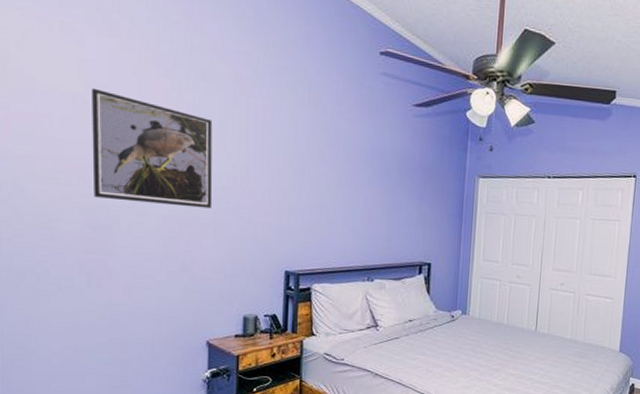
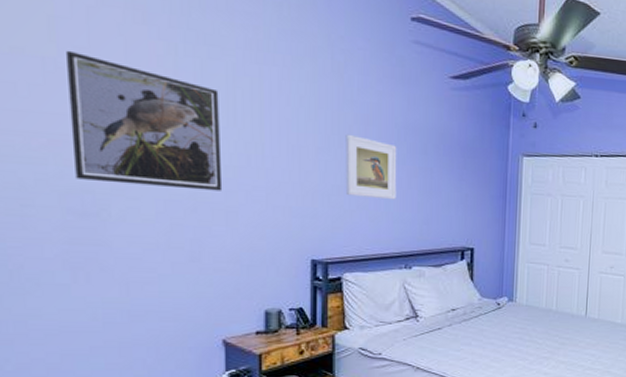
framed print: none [317,157,364,218] -> present [345,134,397,200]

